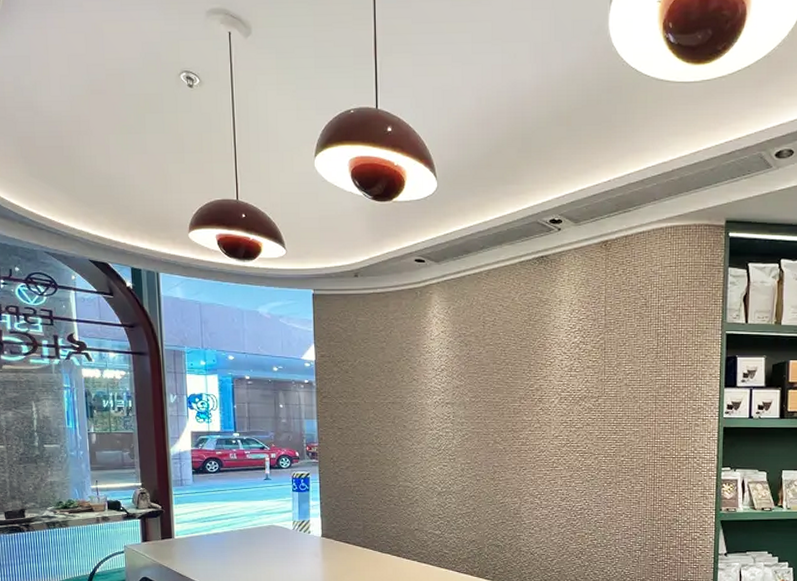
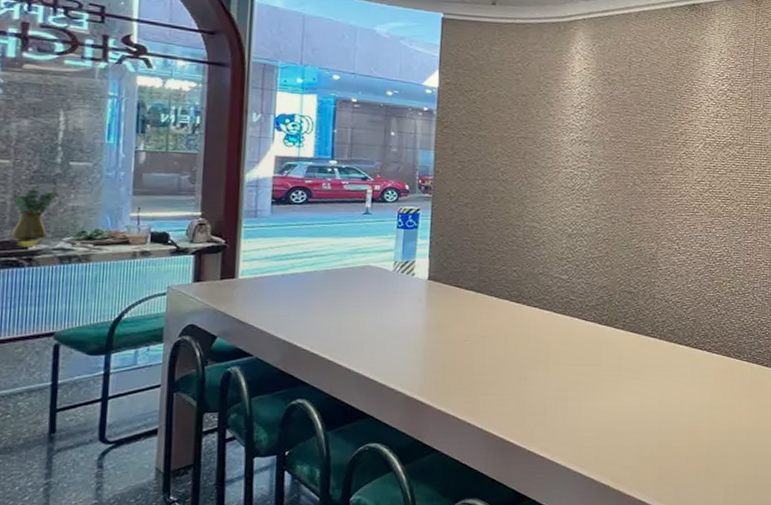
vase: none [10,466,40,516] -> present [11,186,59,247]

